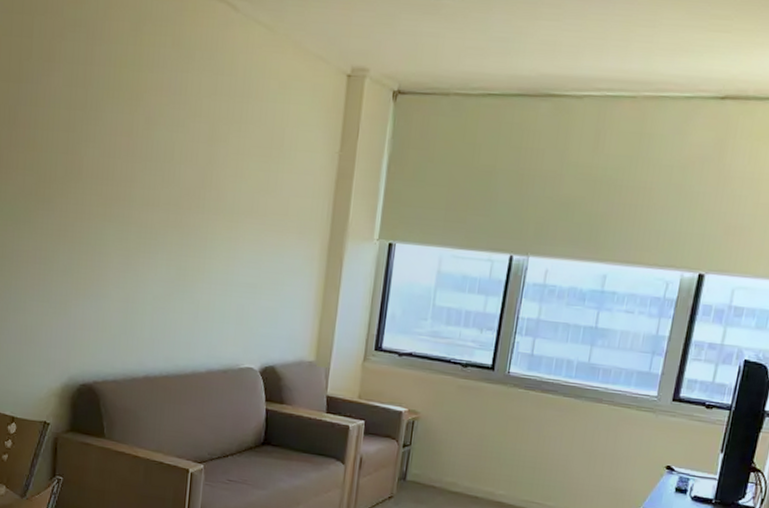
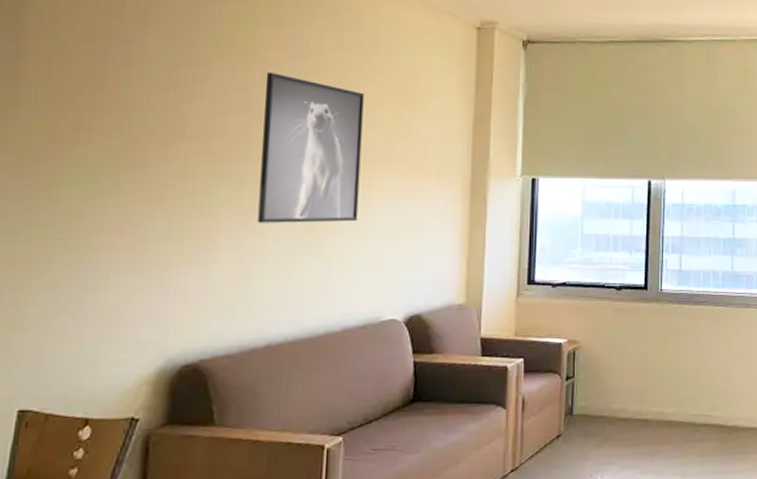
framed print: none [139,118,235,272] -> present [257,73,364,223]

